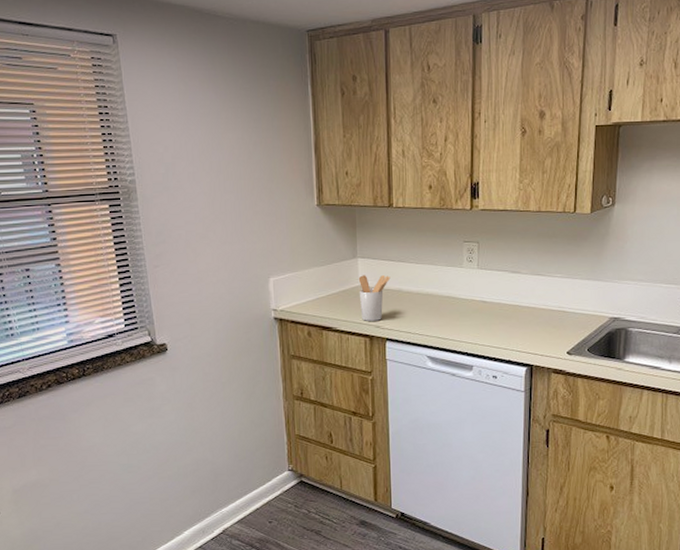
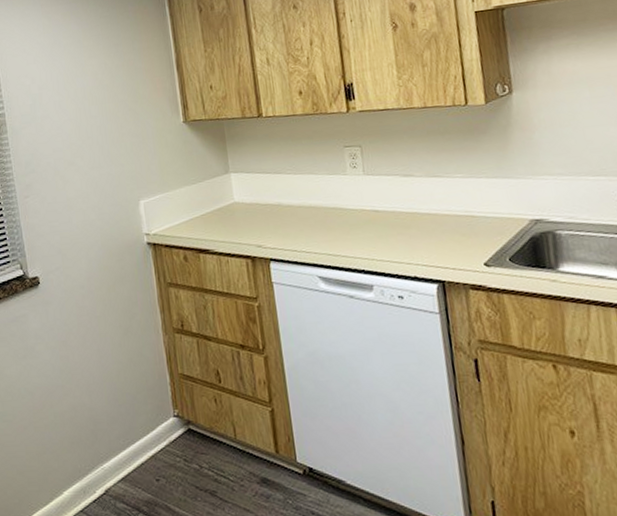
utensil holder: present [358,275,391,321] -> none [233,189,268,241]

